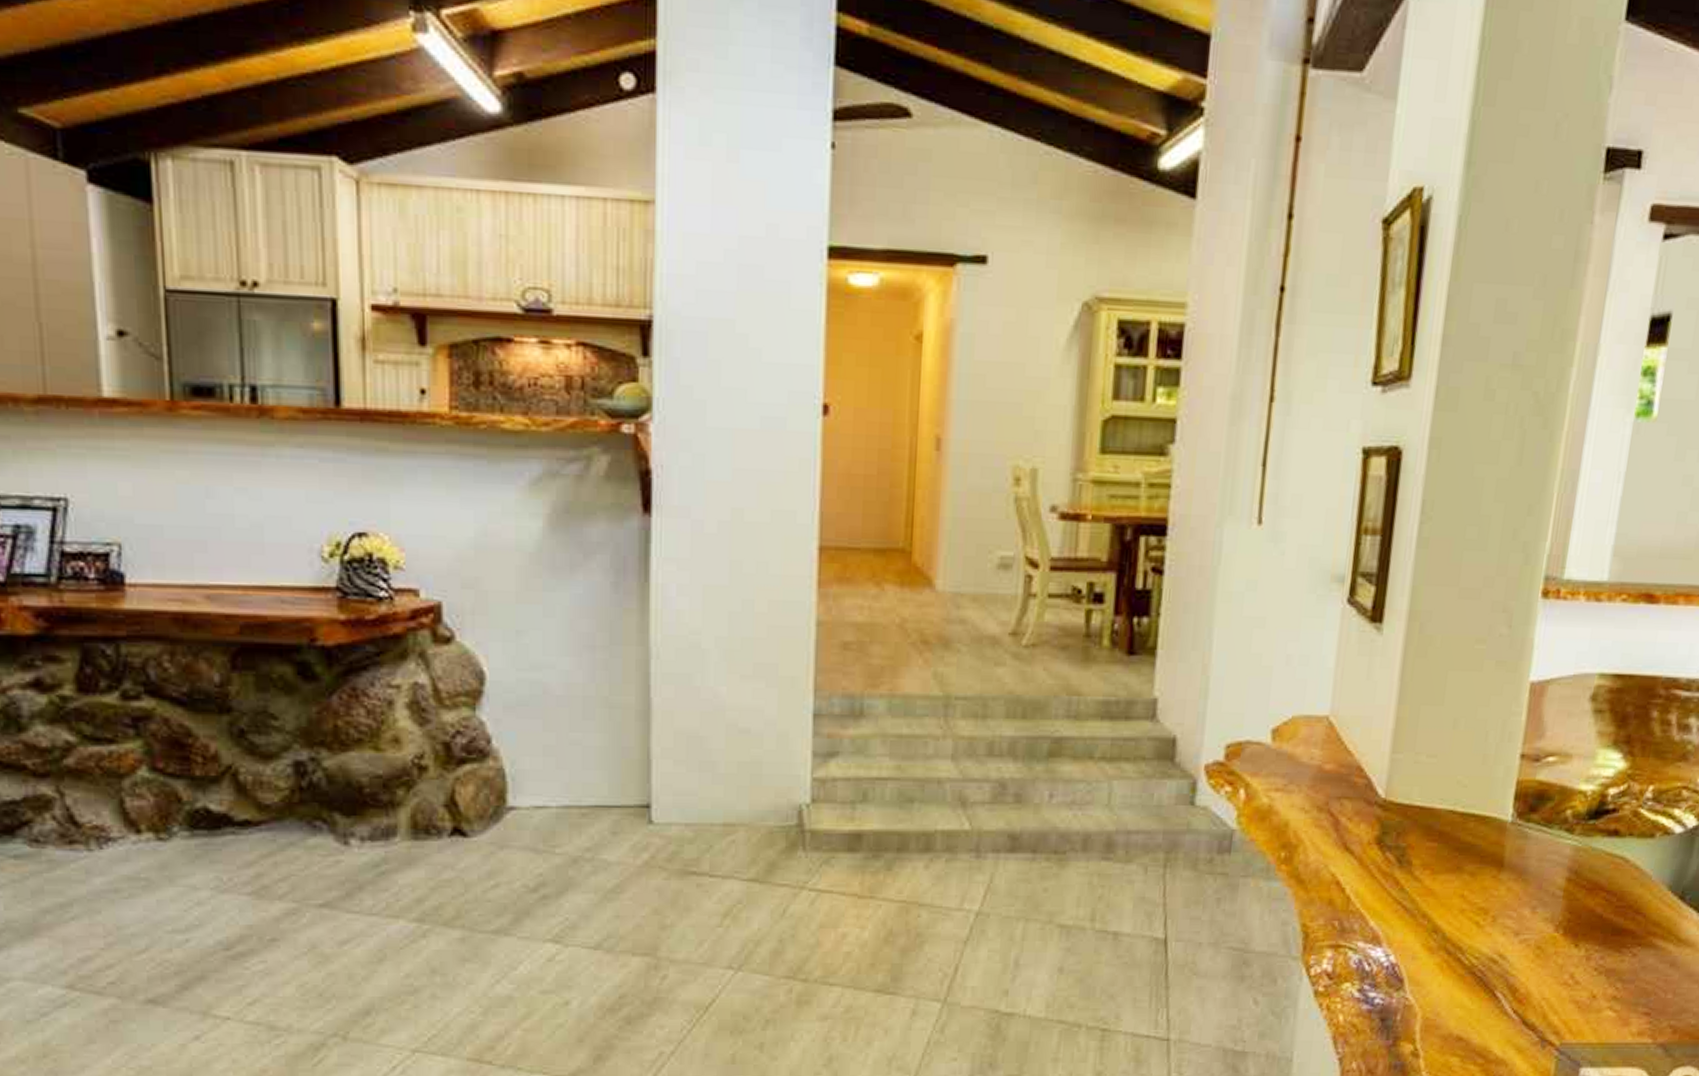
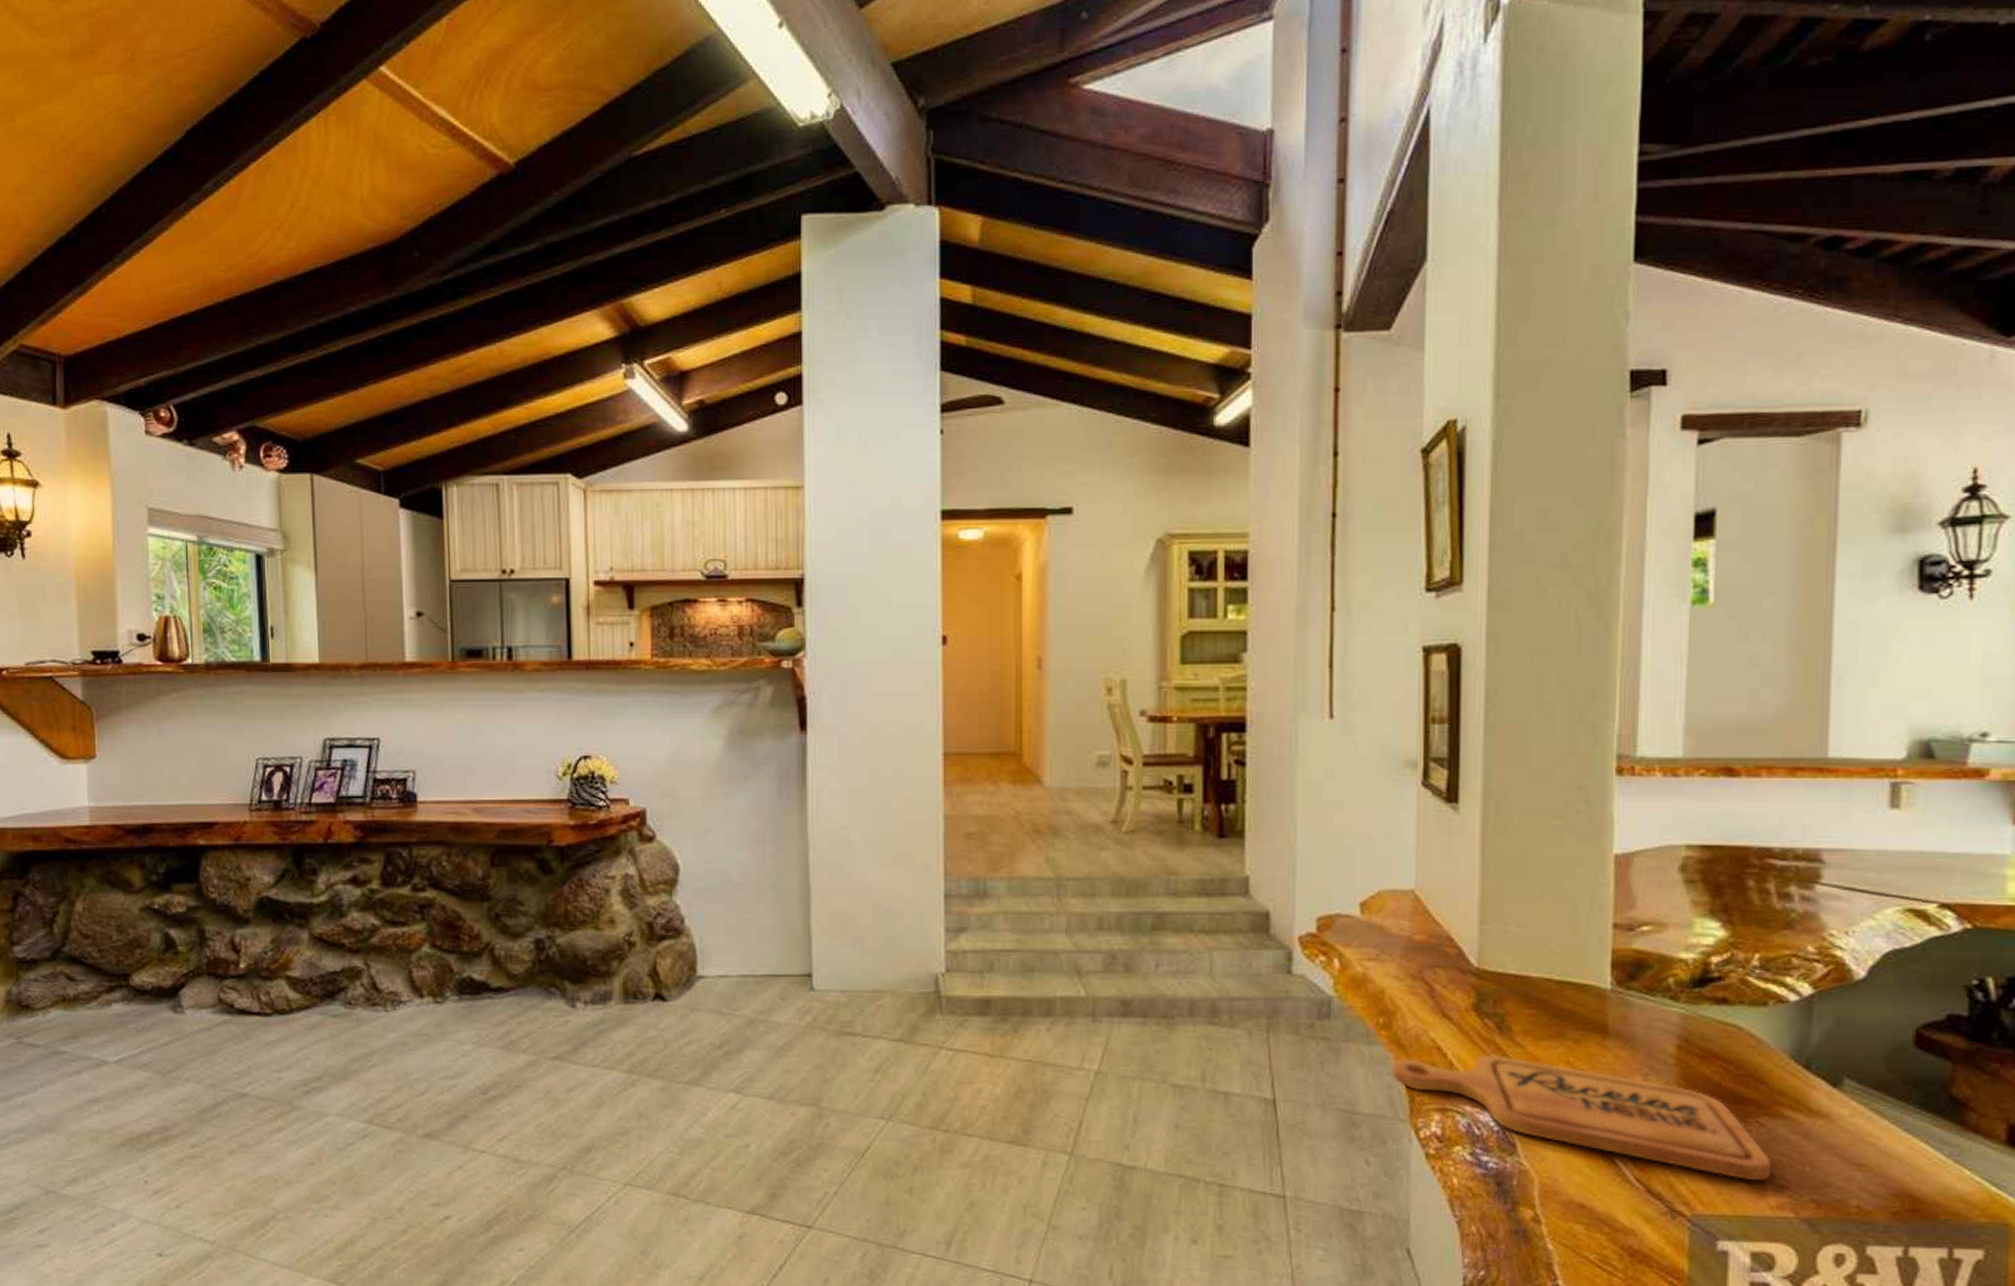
cutting board: none [1288,889,1638,1008] -> present [1392,1055,1771,1180]

